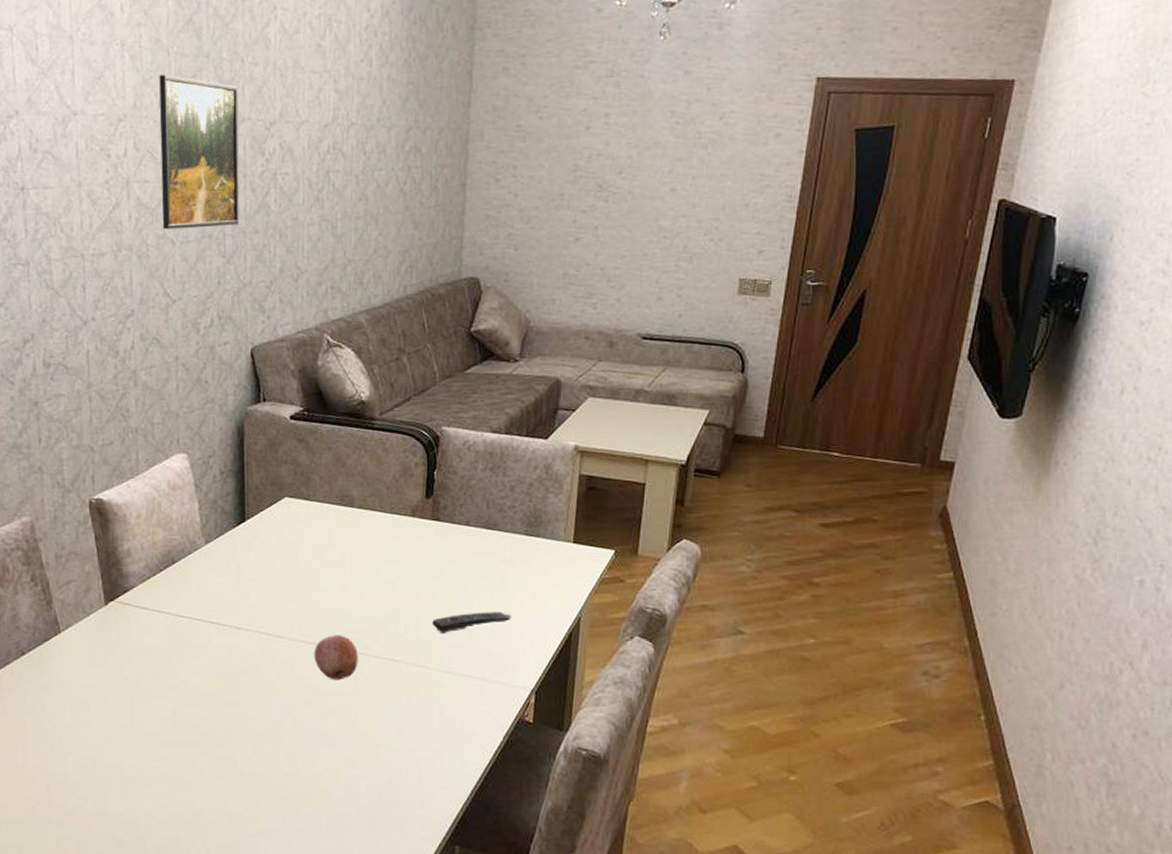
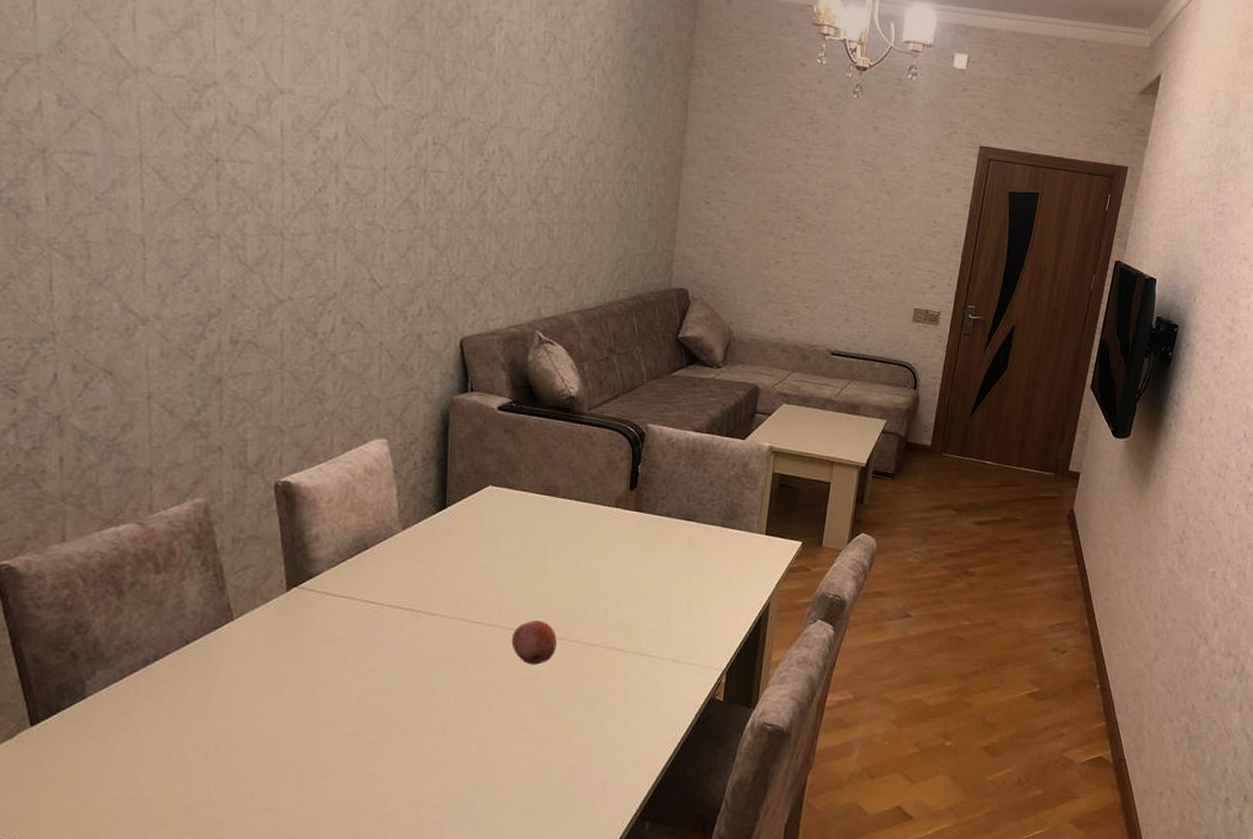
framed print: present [159,75,240,230] -> none [372,66,459,220]
remote control: present [431,612,511,634] -> none [630,598,707,619]

